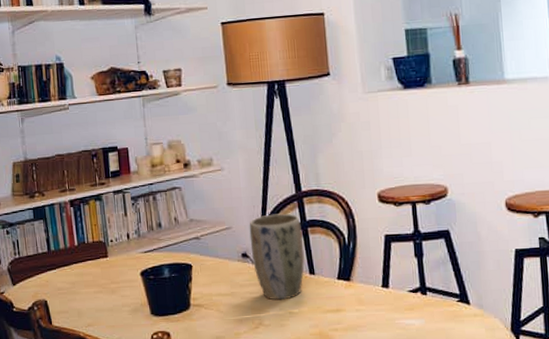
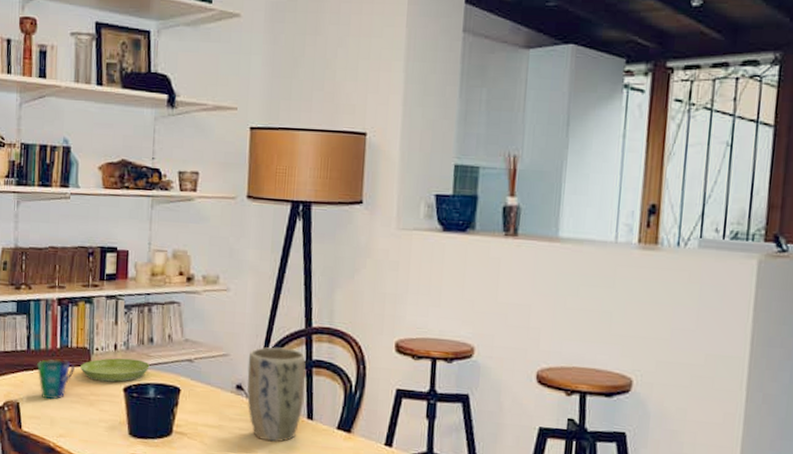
cup: none [59,255,94,294] -> present [37,359,75,400]
saucer: none [99,244,162,270] -> present [80,358,150,383]

